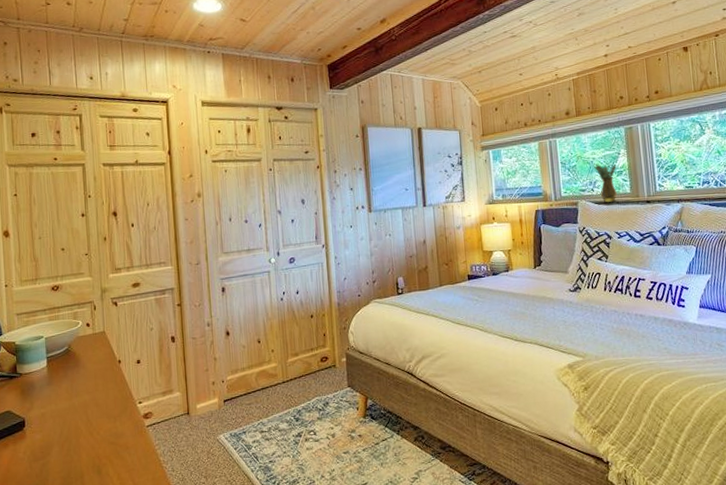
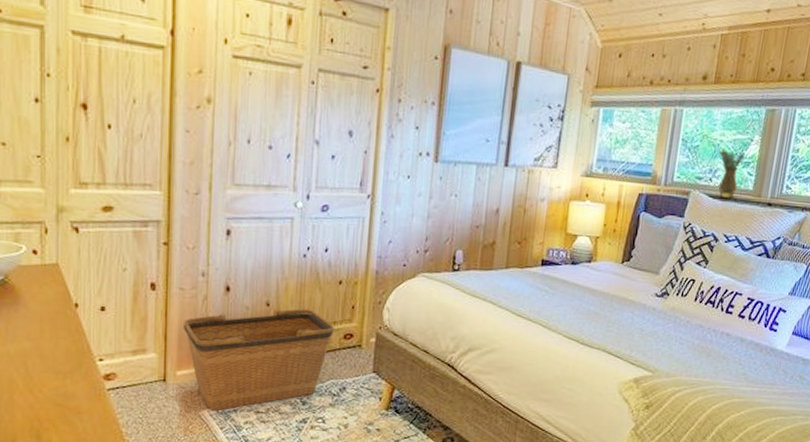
bicycle basket: none [198,341,312,434] -> present [184,308,334,410]

